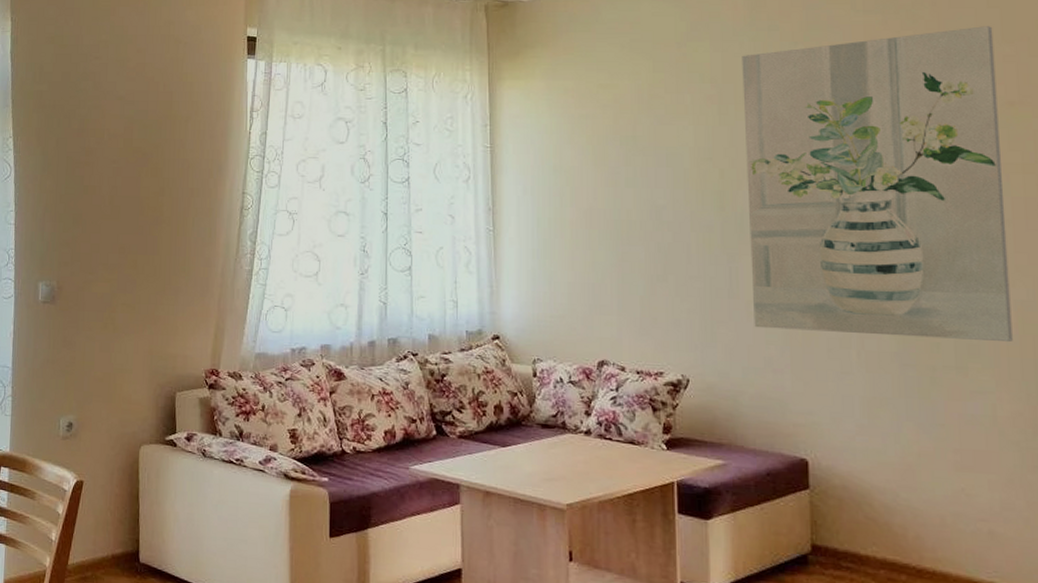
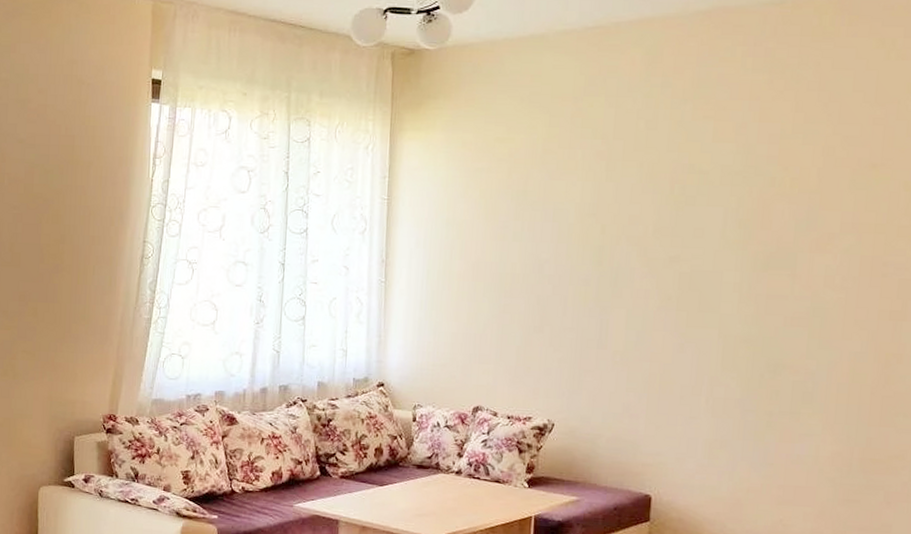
wall art: present [742,26,1013,343] -> none [617,88,868,390]

